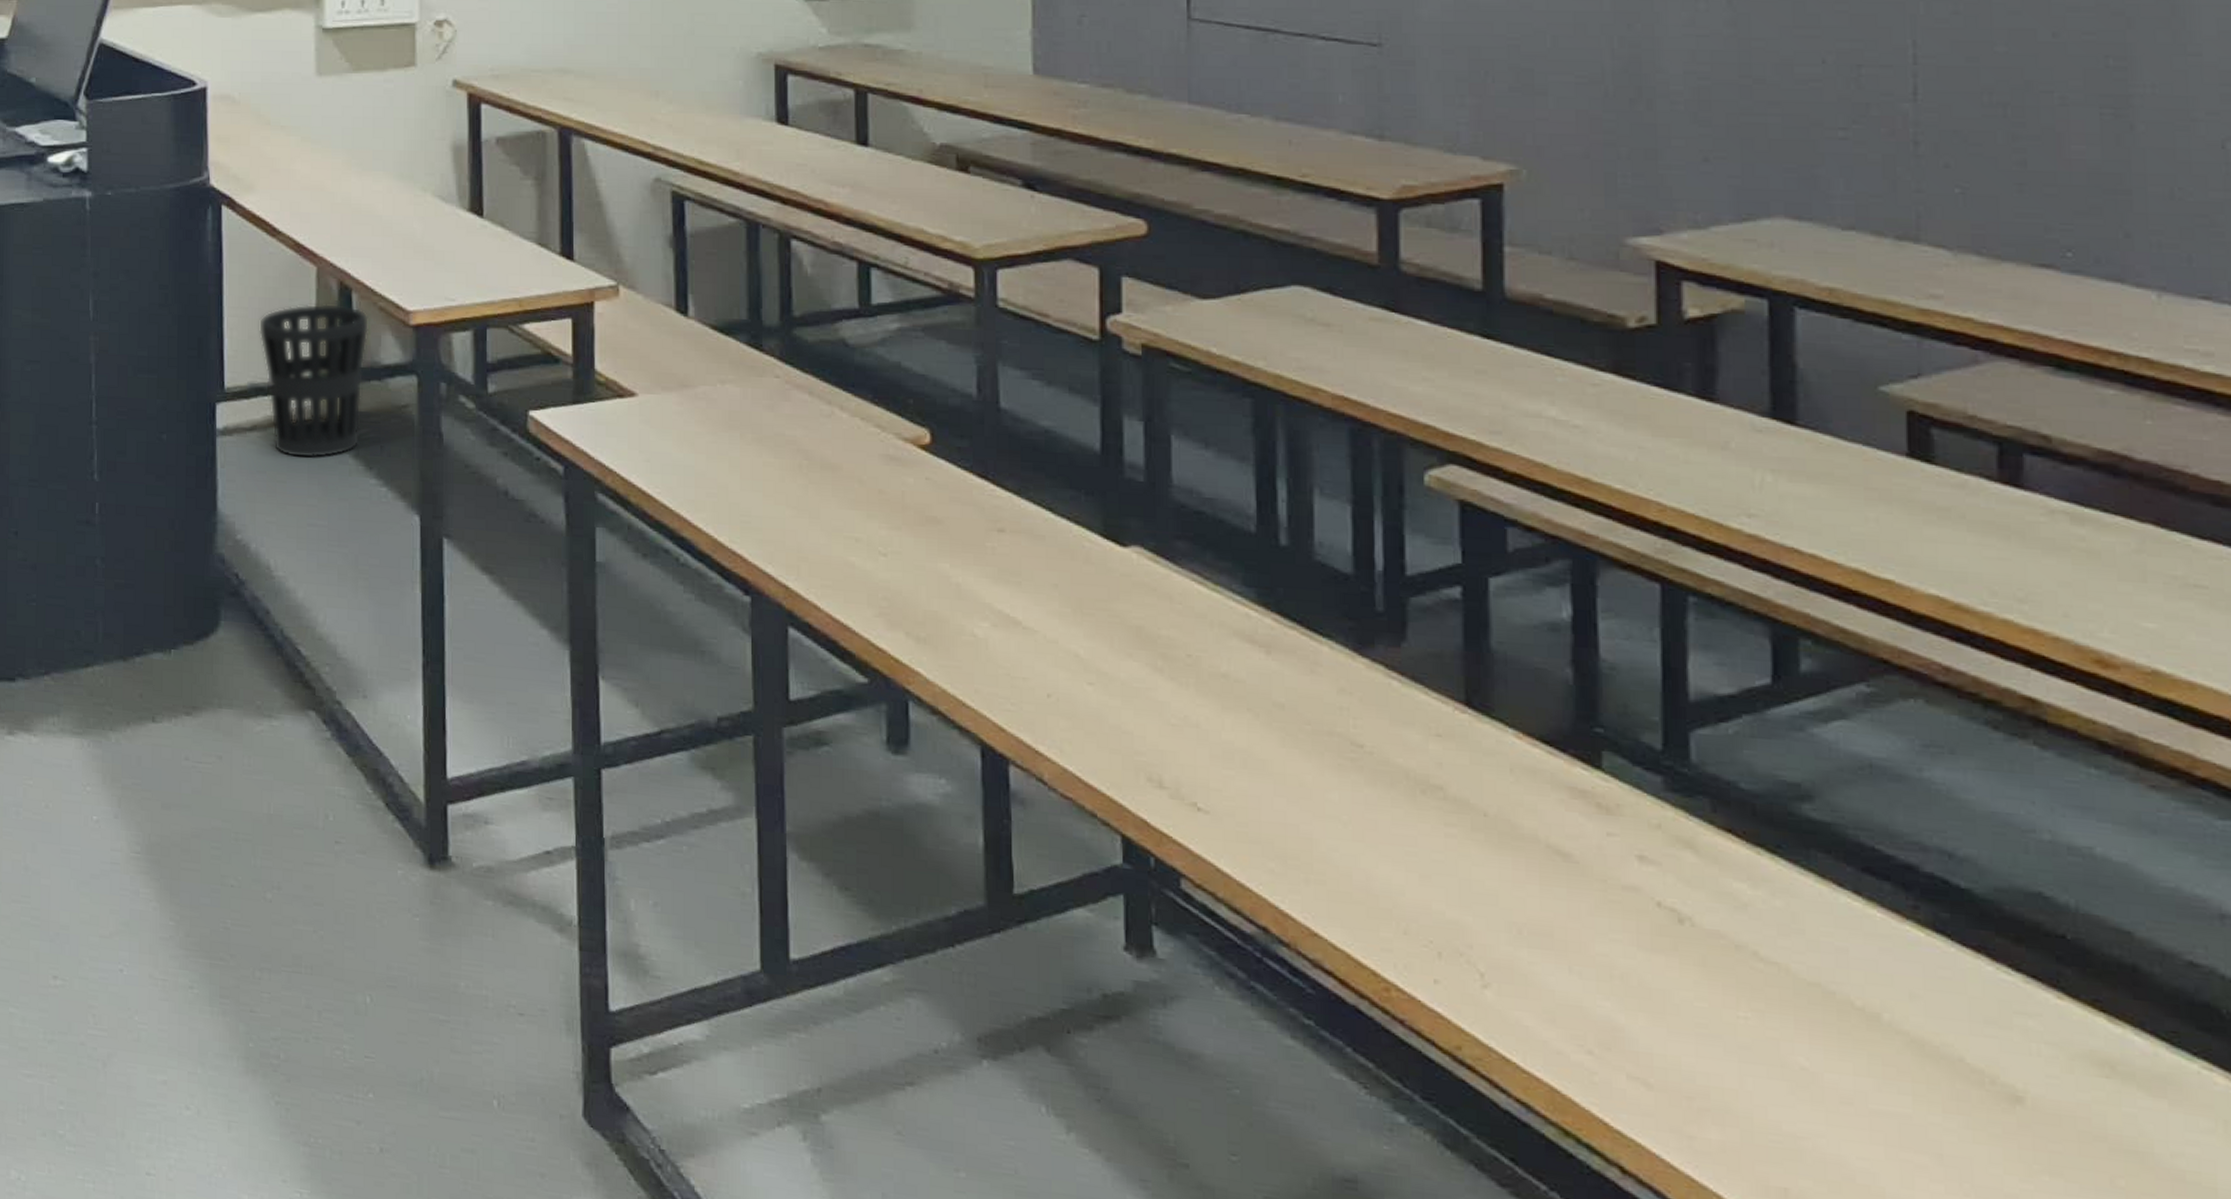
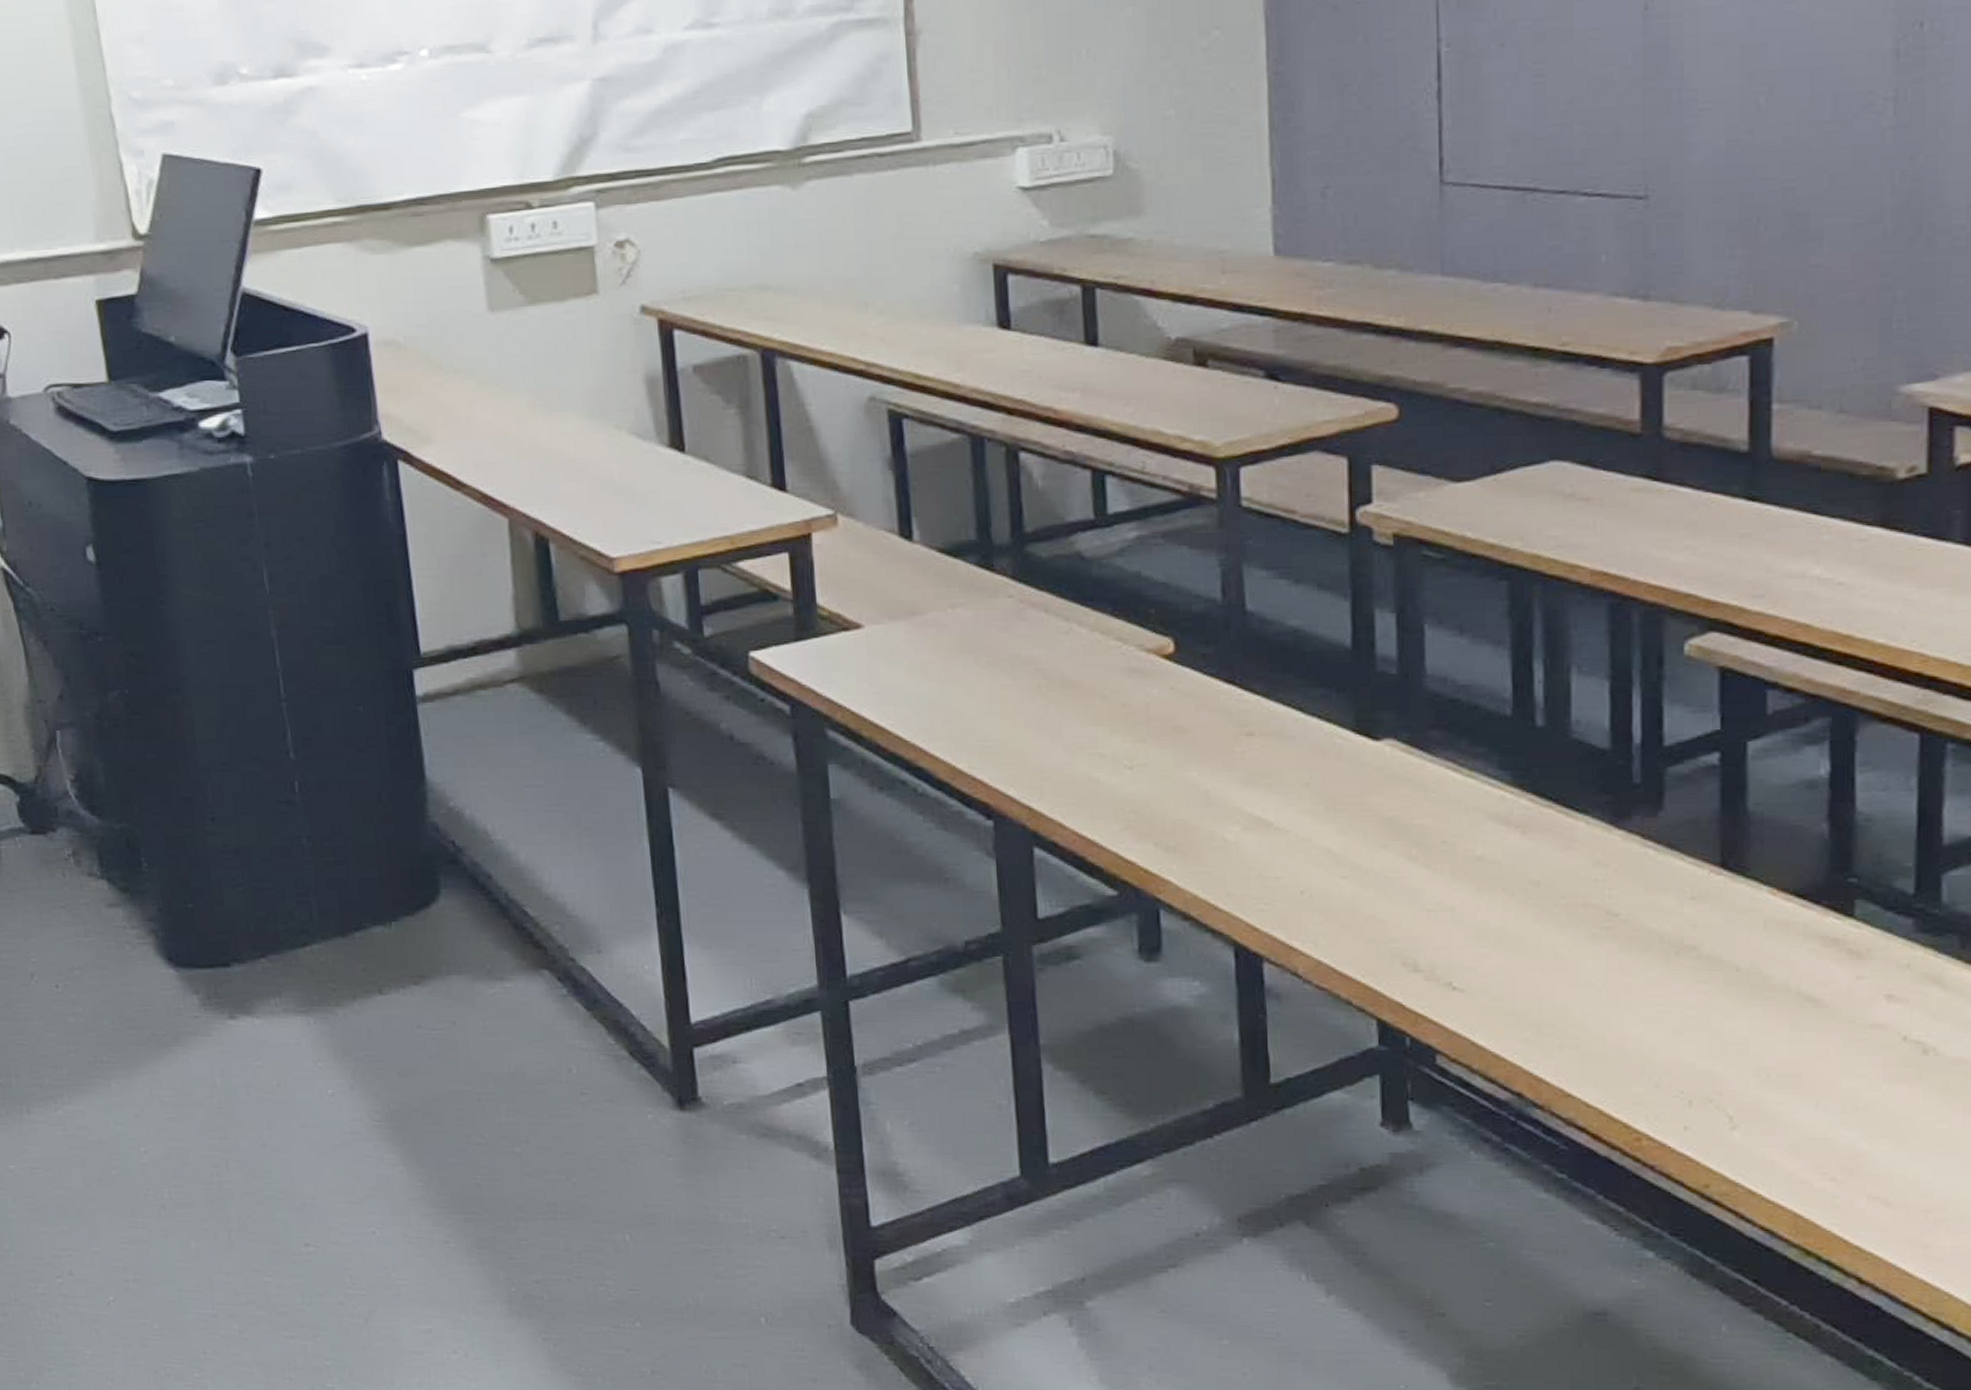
wastebasket: present [258,303,370,459] -> none [450,557,571,719]

